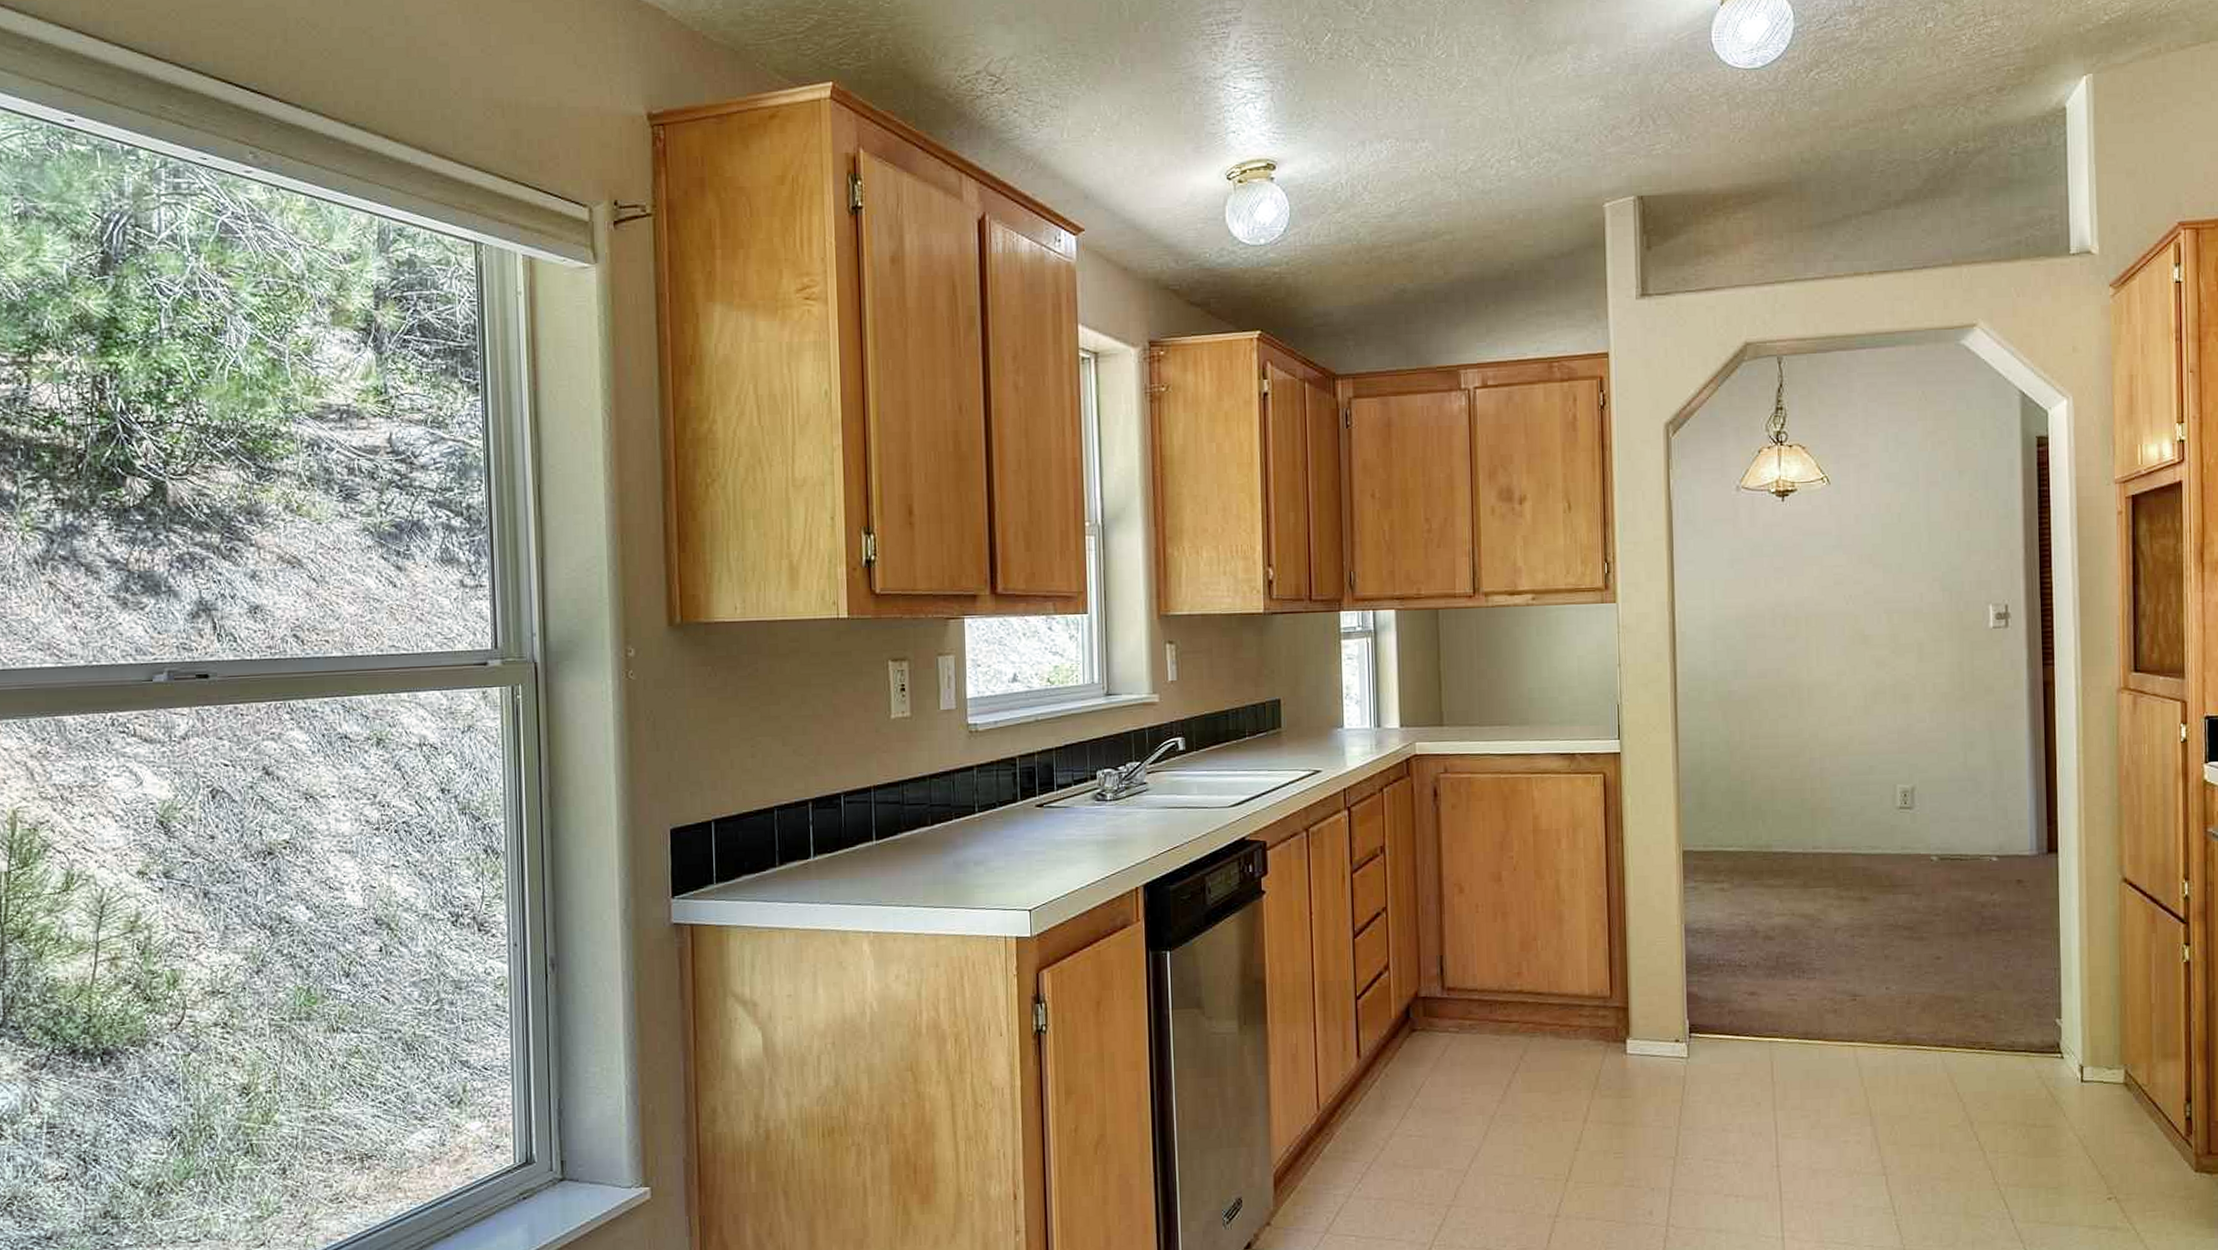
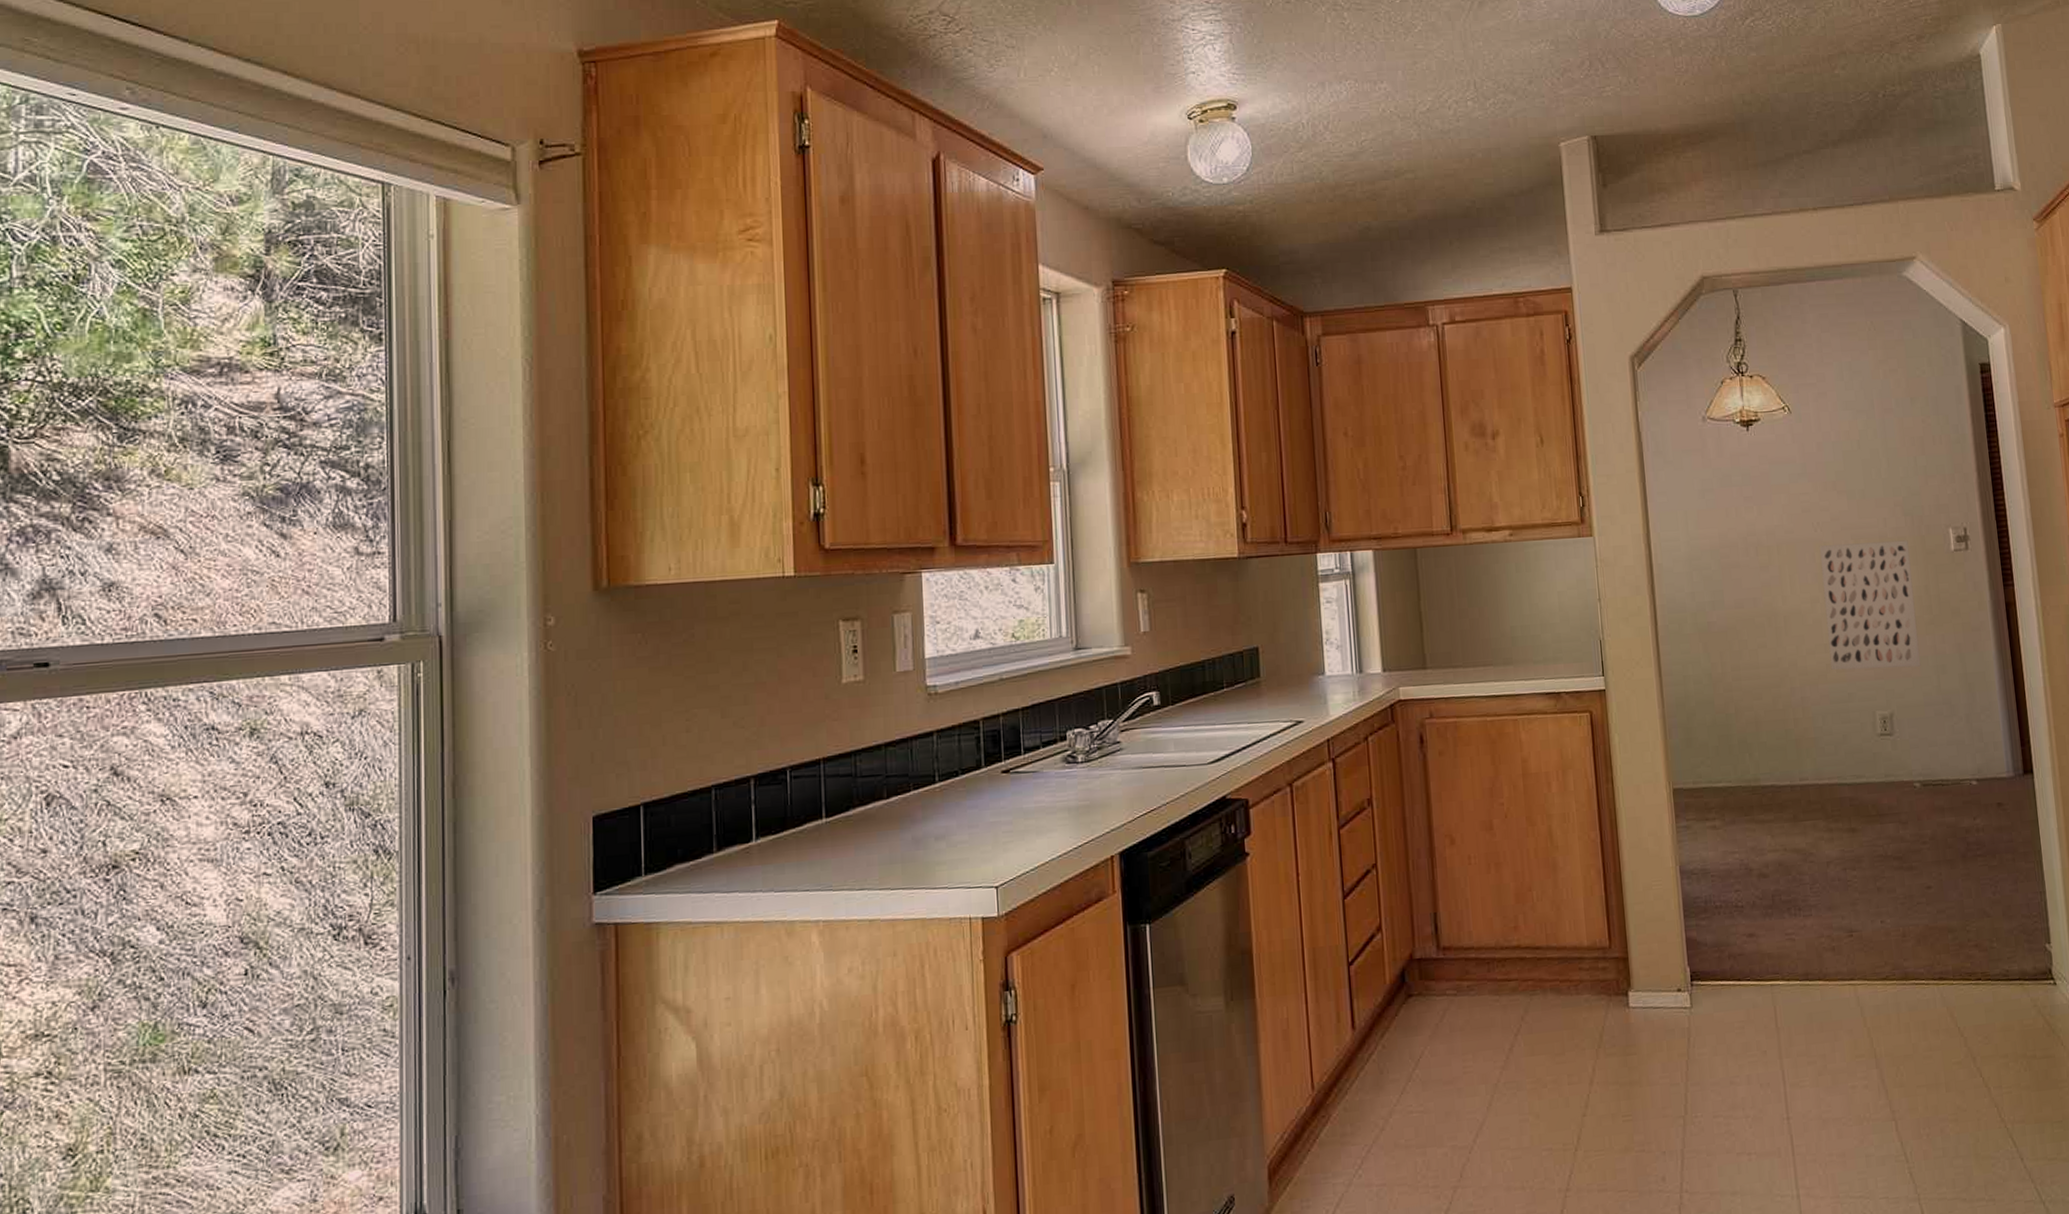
wall art: none [1849,615,1948,743] -> present [1819,540,1921,670]

